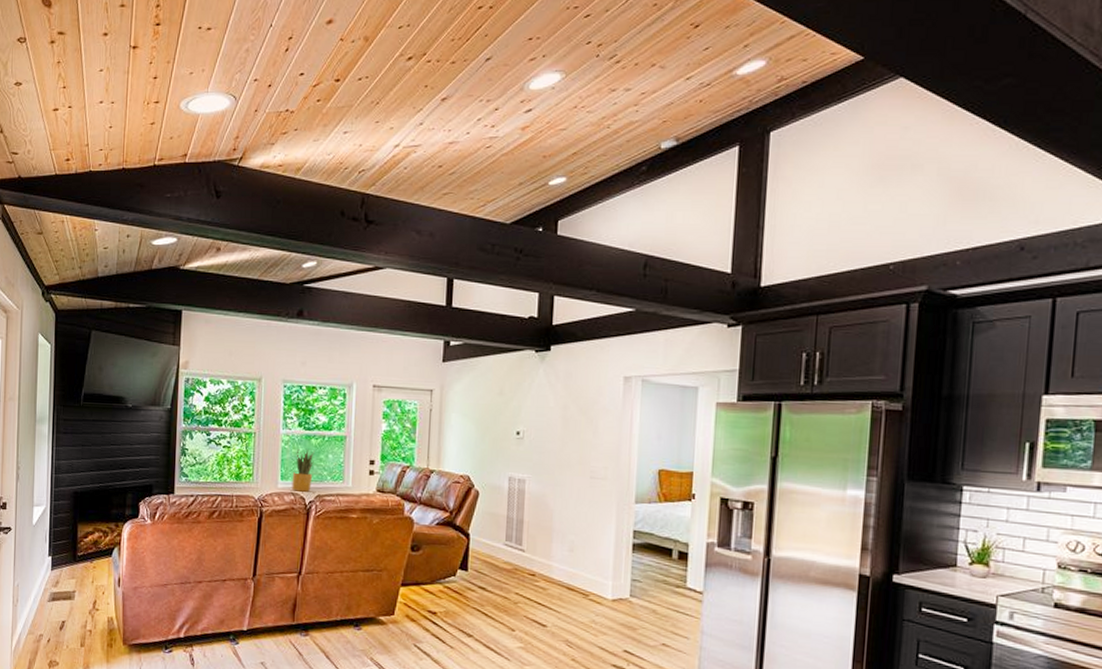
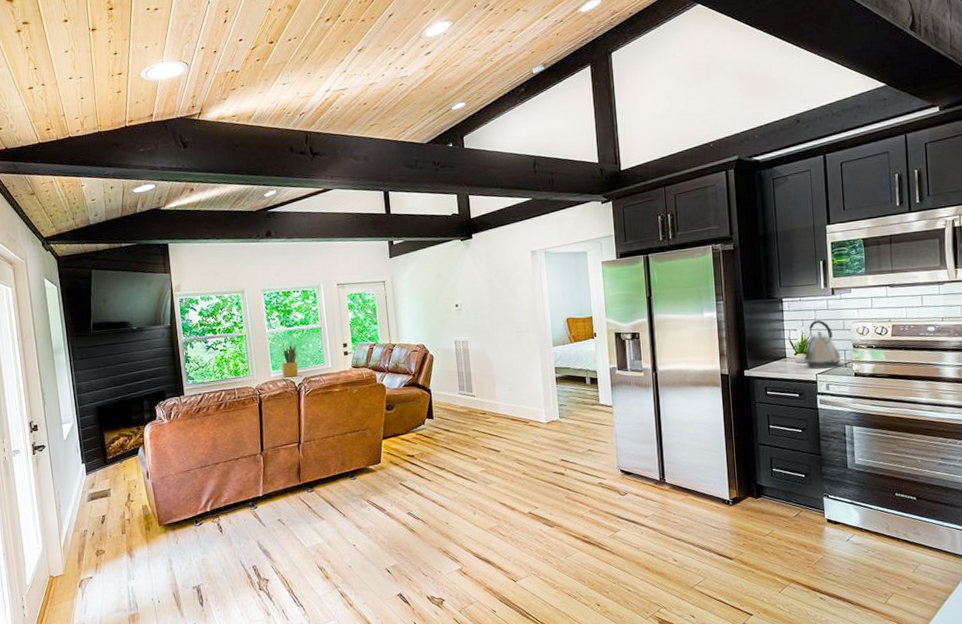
kettle: none [983,522,1039,591] -> present [804,319,842,369]

